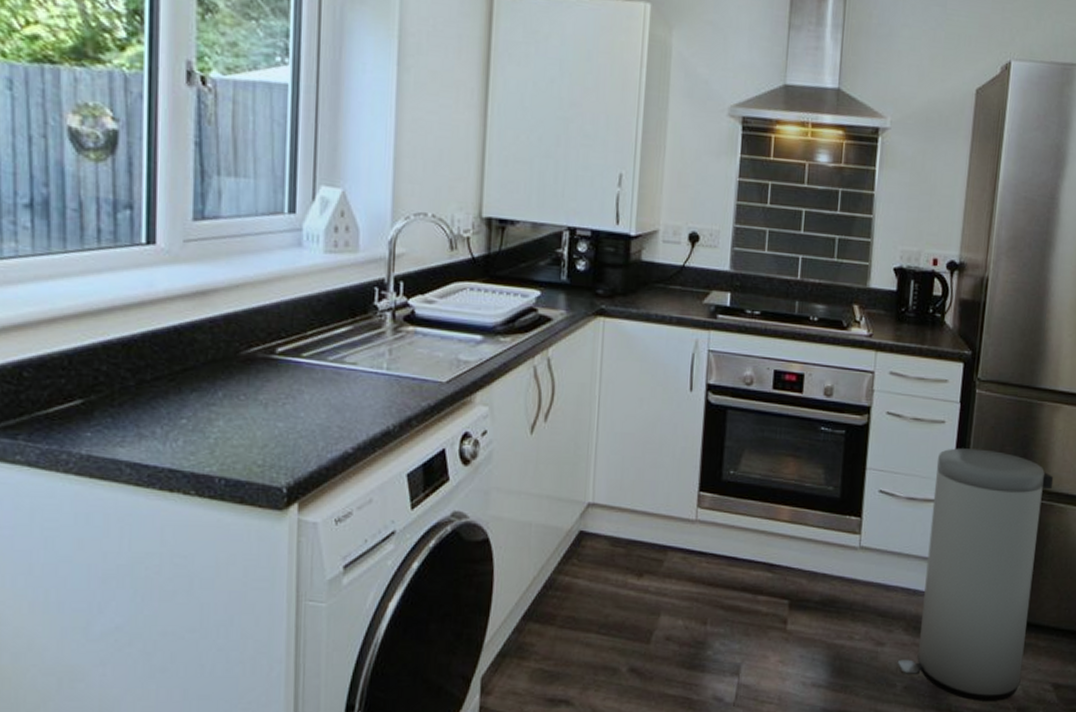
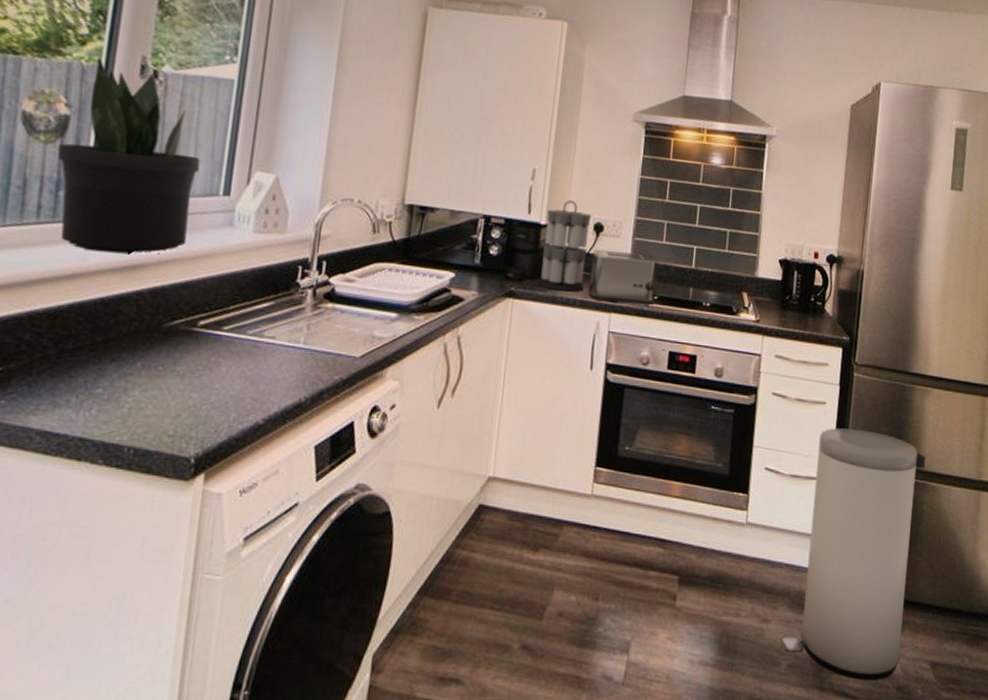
planter: none [109,65,260,278] -> present [57,58,200,254]
spice rack: none [631,208,686,309] -> present [538,200,592,292]
toaster: none [684,261,766,322] -> present [588,249,664,306]

